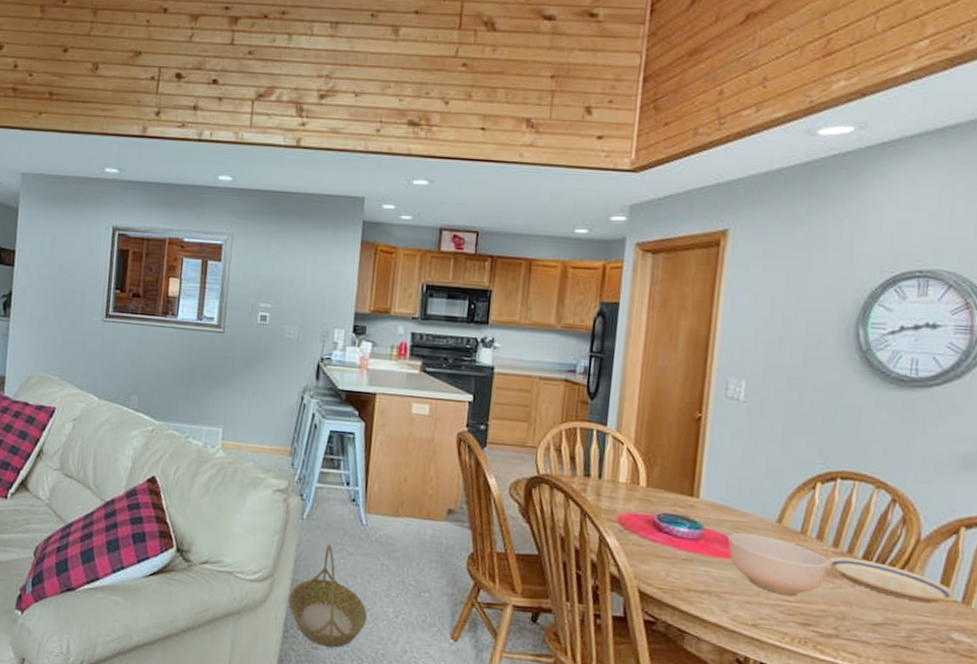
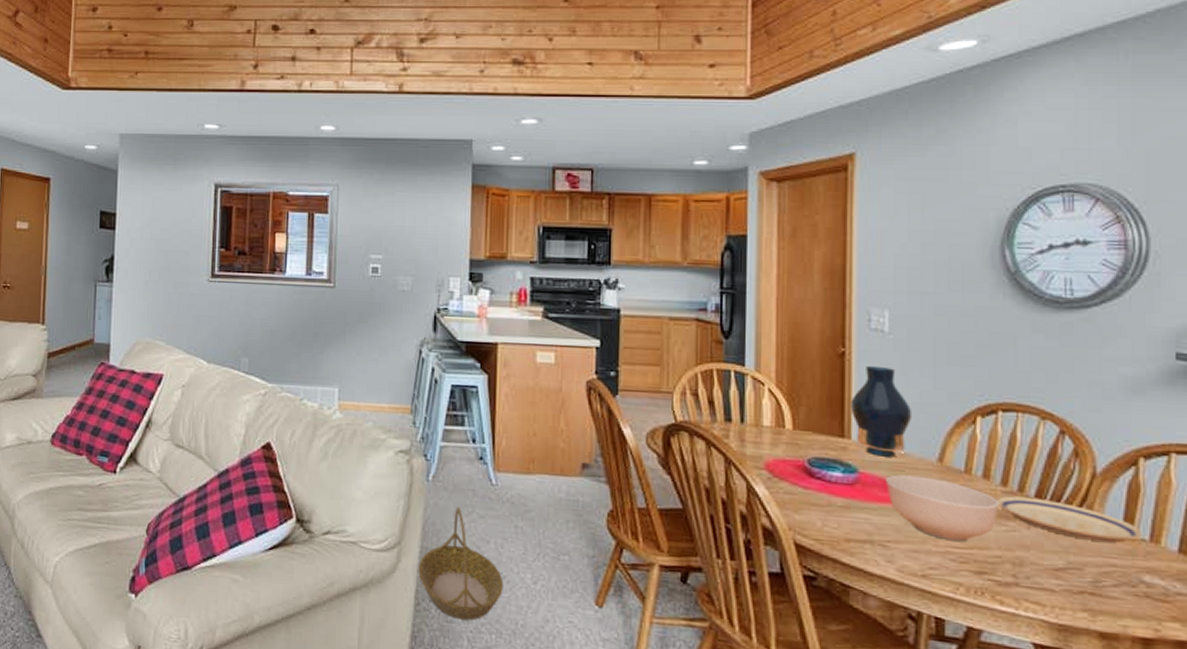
vase: none [701,431,758,517] -> present [850,365,913,457]

